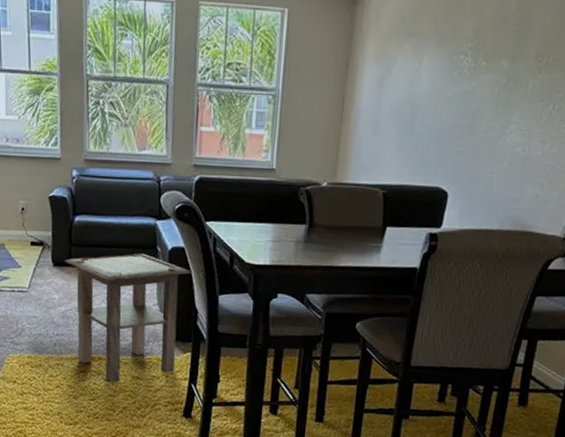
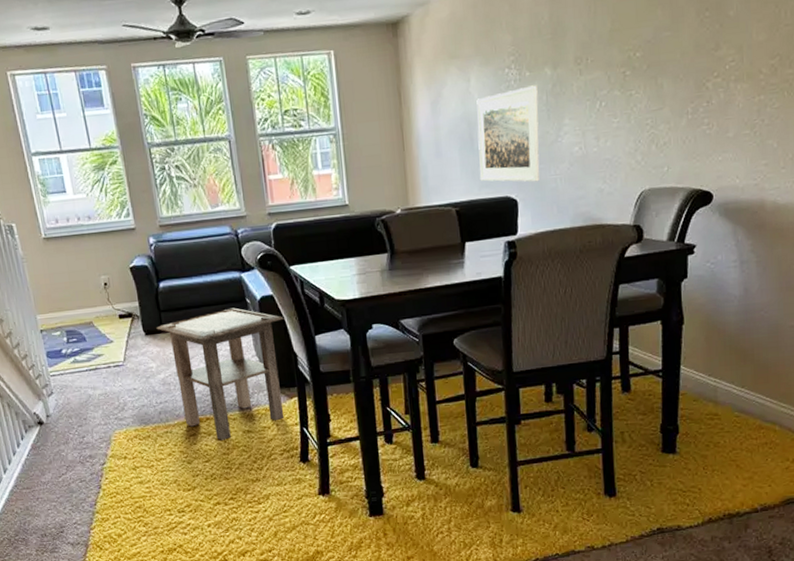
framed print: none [413,76,491,177] -> present [476,85,540,182]

